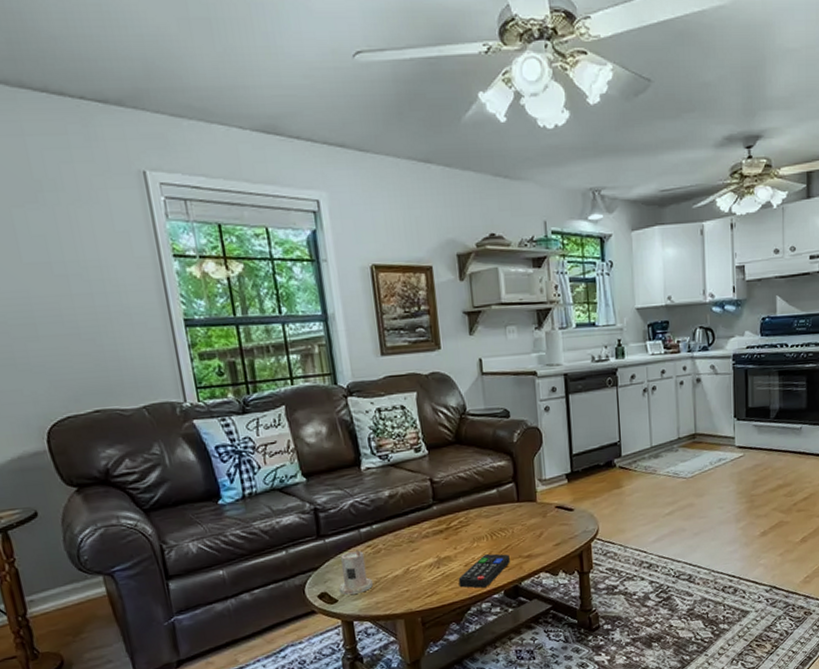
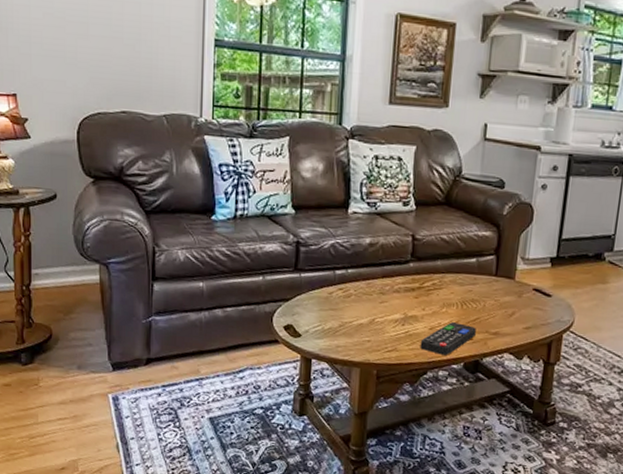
candle: present [338,549,373,595] -> none [304,289,337,333]

